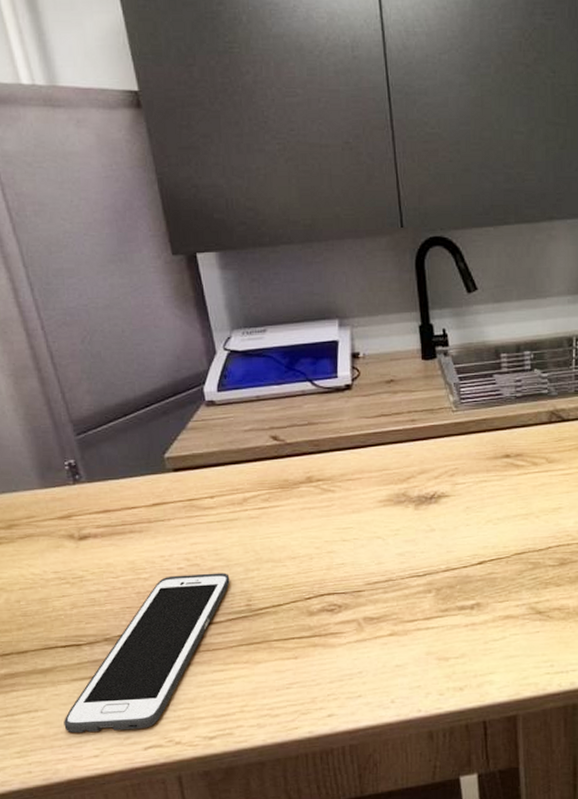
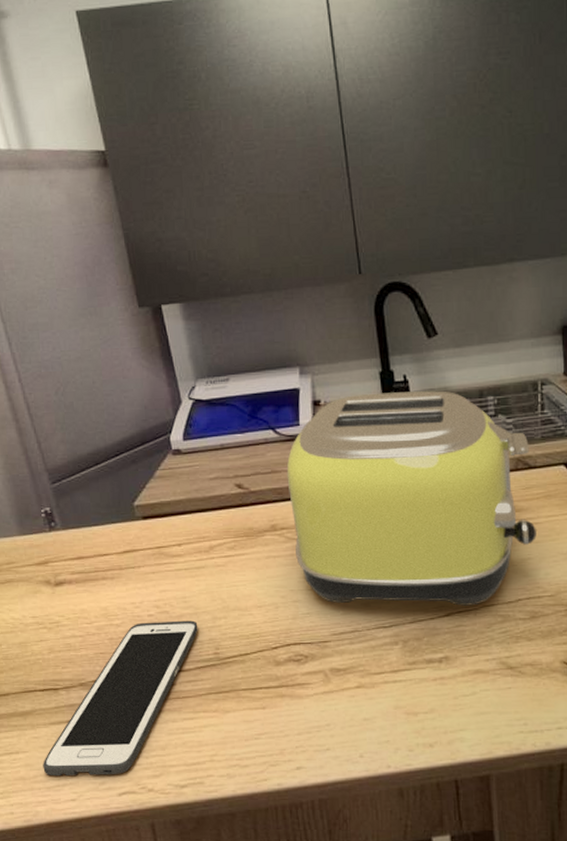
toaster: none [323,345,567,554] -> present [286,391,537,606]

